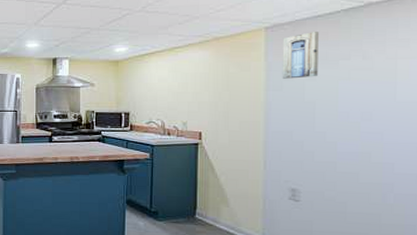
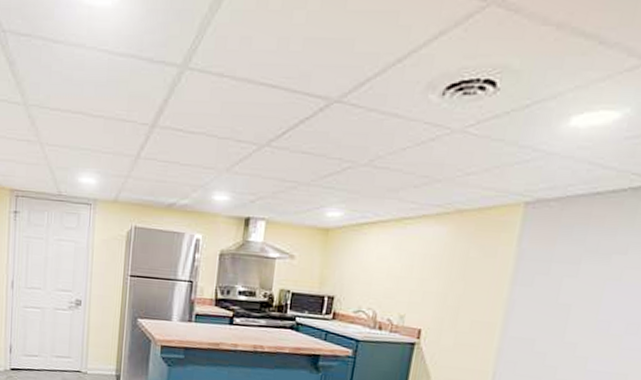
wall art: present [282,32,319,79] -> none [534,213,594,273]

